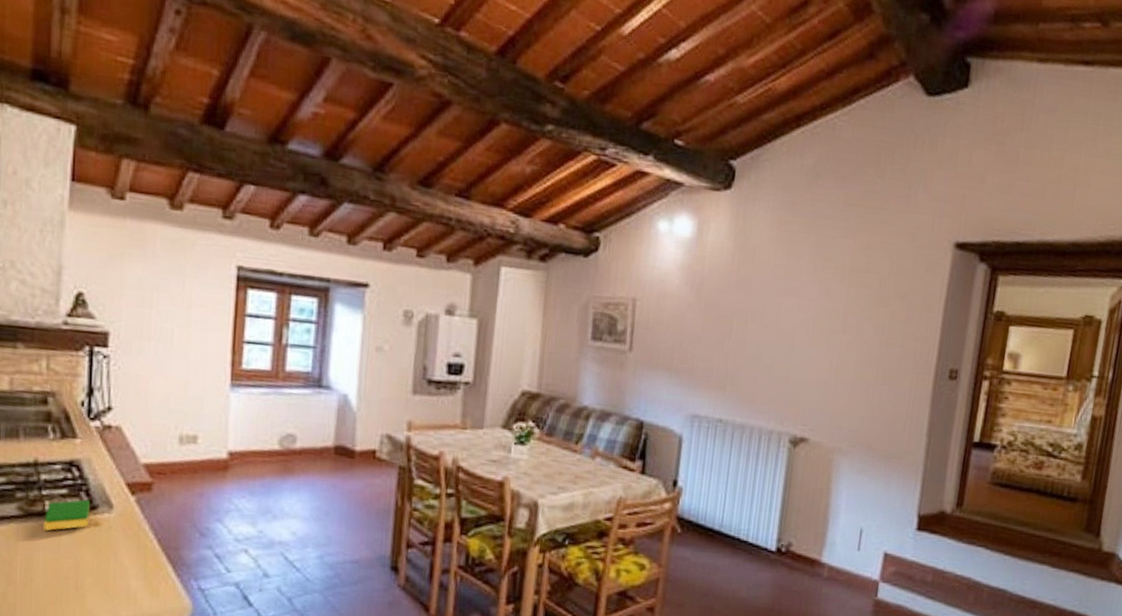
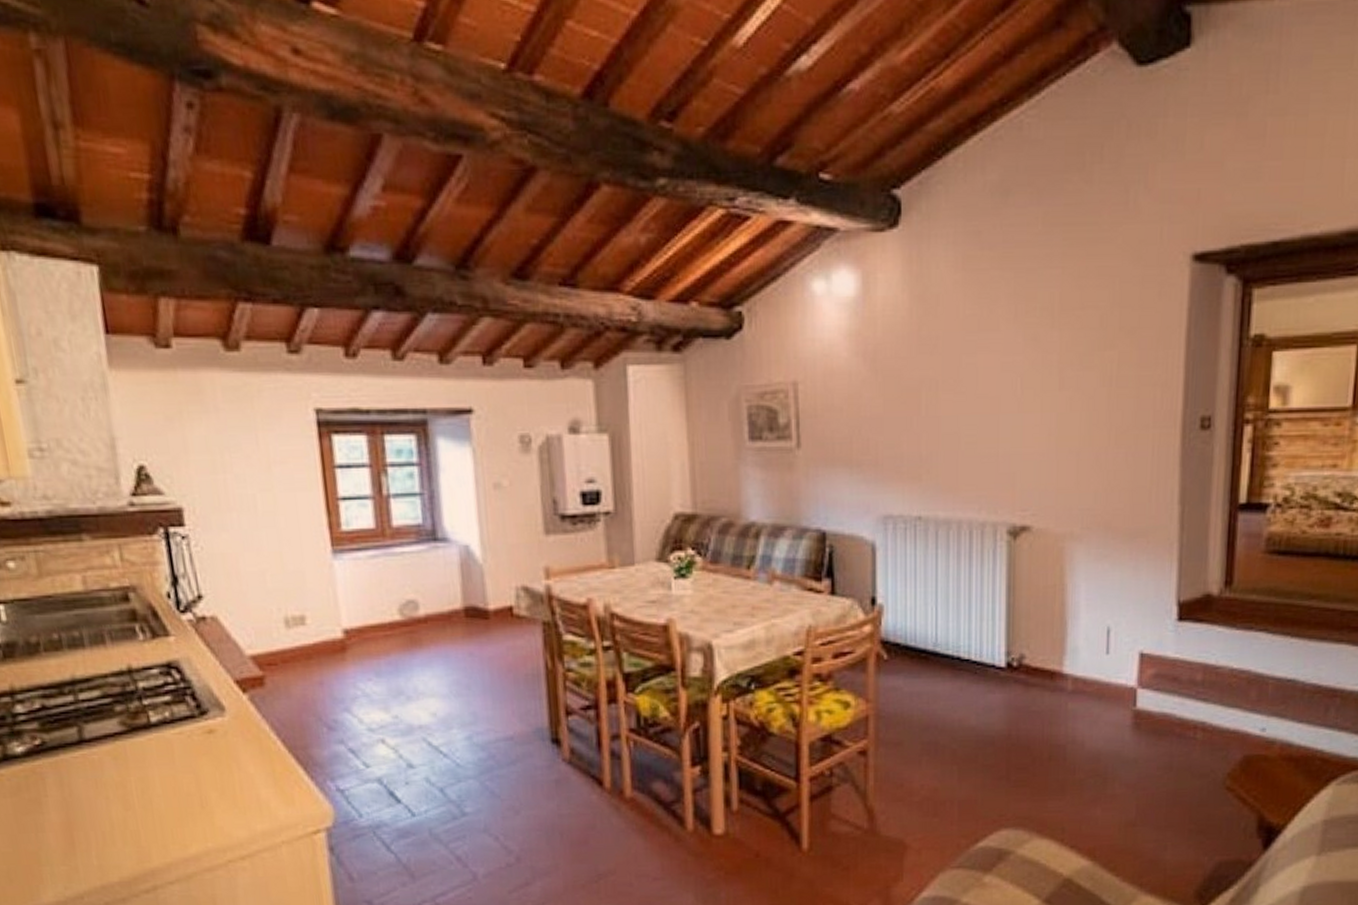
dish sponge: present [44,499,90,531] -> none [151,704,202,744]

